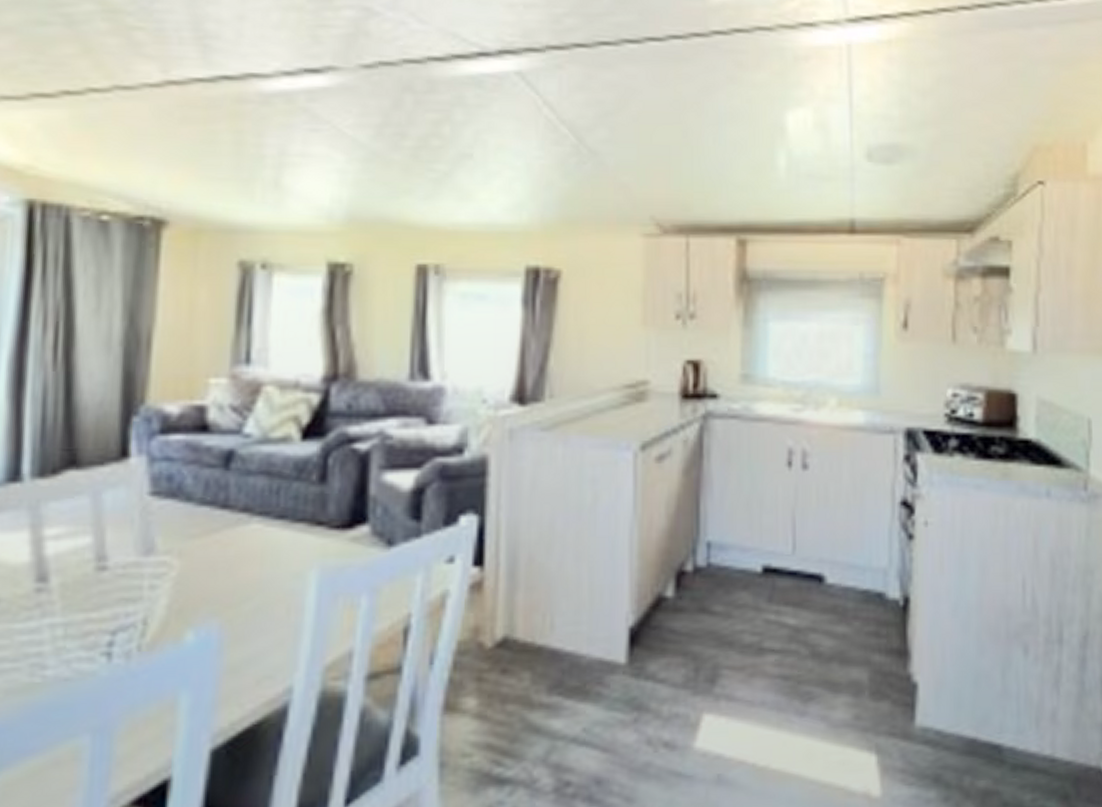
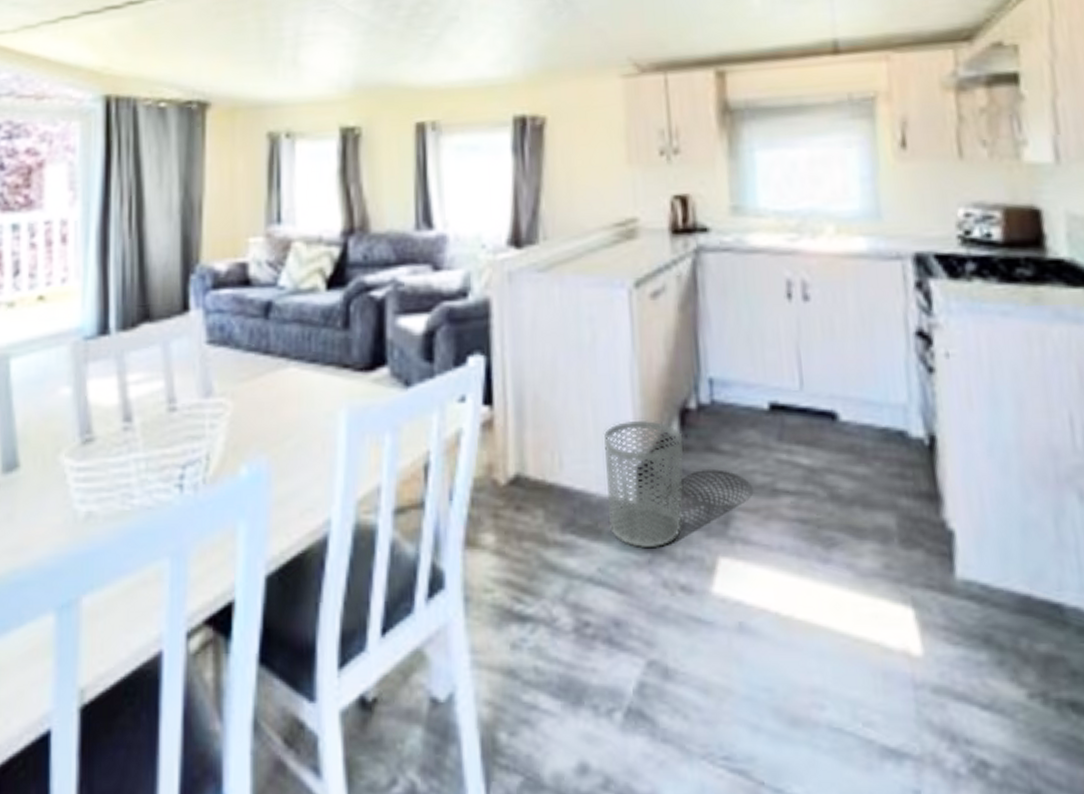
waste bin: none [597,581,677,708] -> present [603,419,684,549]

